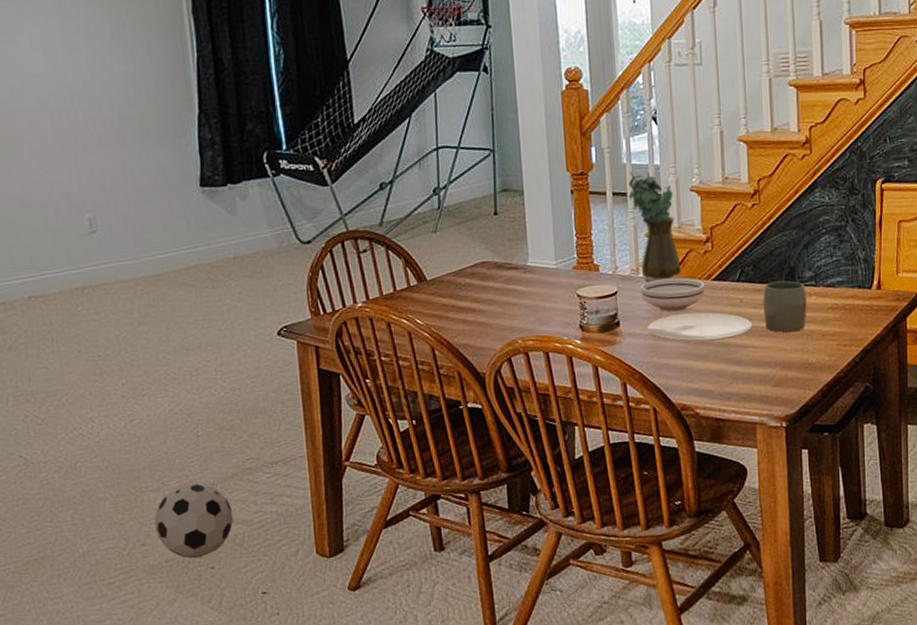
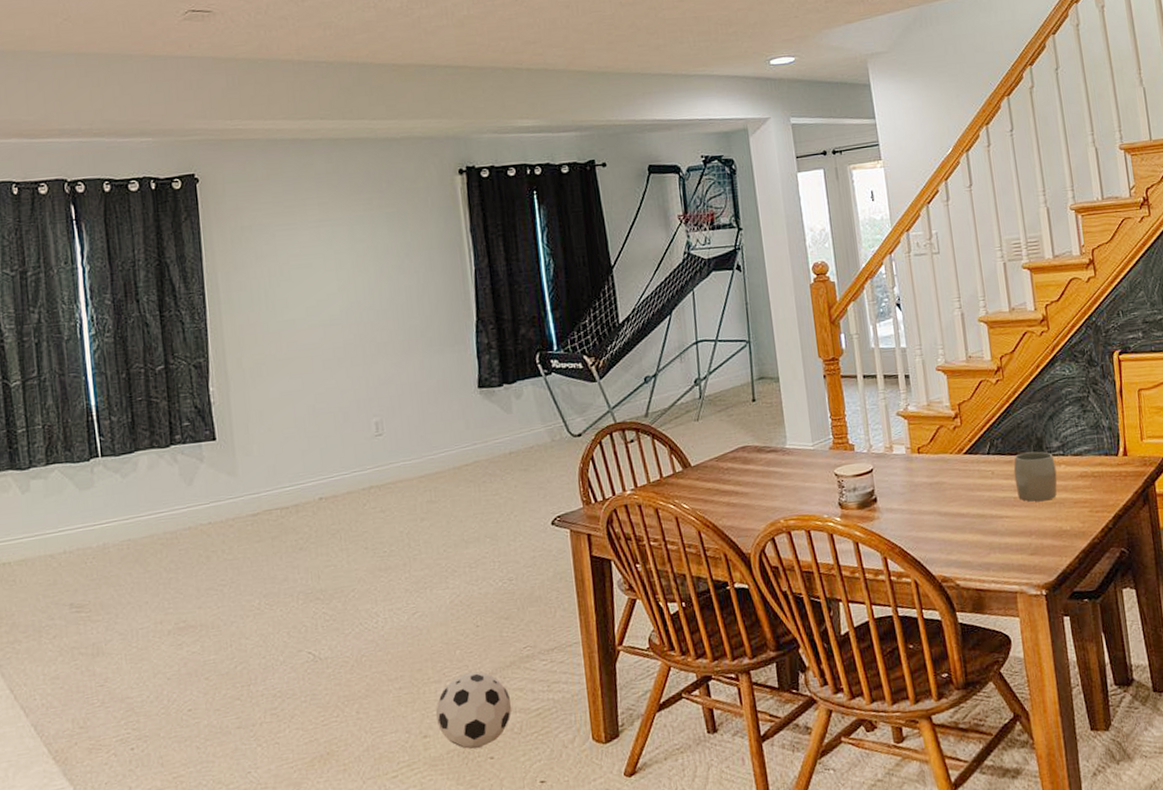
vase: present [628,171,681,283] -> none [877,354,933,460]
bowl: present [641,277,705,312] -> none [895,453,957,487]
plate: present [646,312,753,343] -> none [903,485,1006,516]

